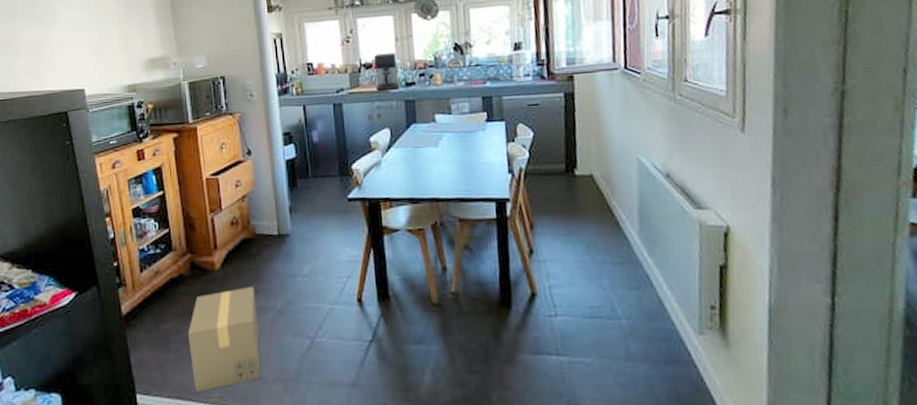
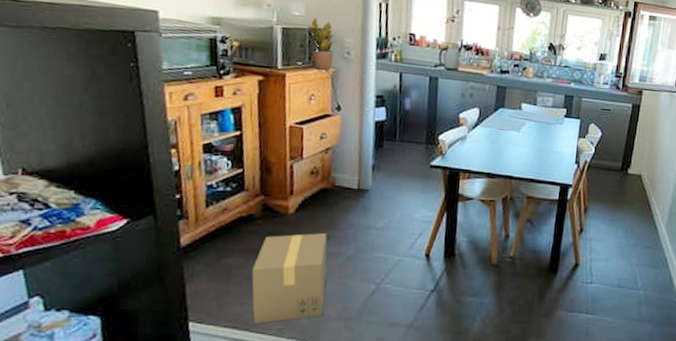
potted plant: none [211,67,240,117] -> present [308,18,338,70]
kettle: none [339,68,363,94] -> present [438,46,461,72]
coffee maker: present [373,52,399,92] -> none [473,38,496,75]

